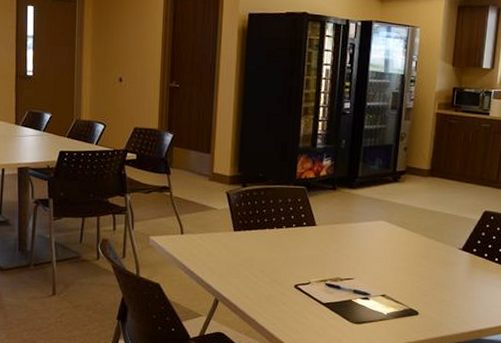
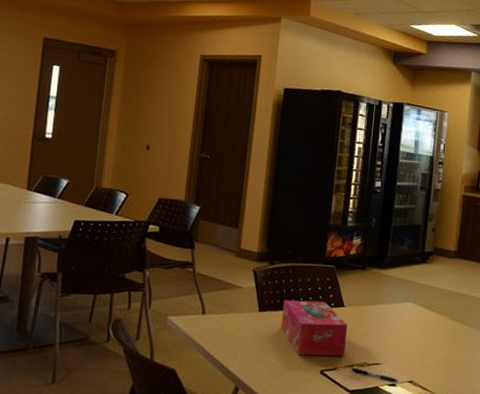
tissue box: none [255,219,320,272] -> present [280,299,347,357]

